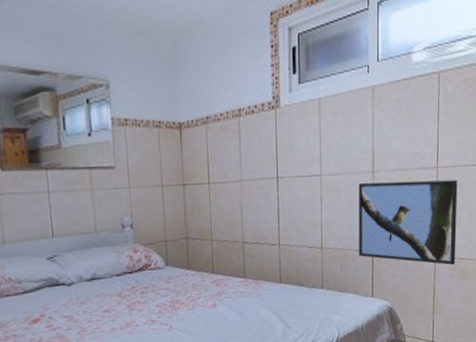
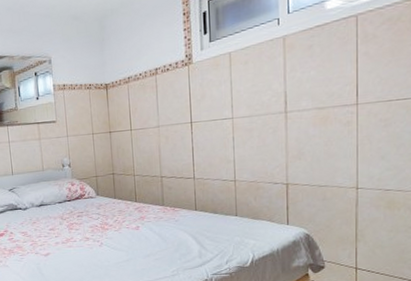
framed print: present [358,179,458,265] -> none [271,114,382,196]

